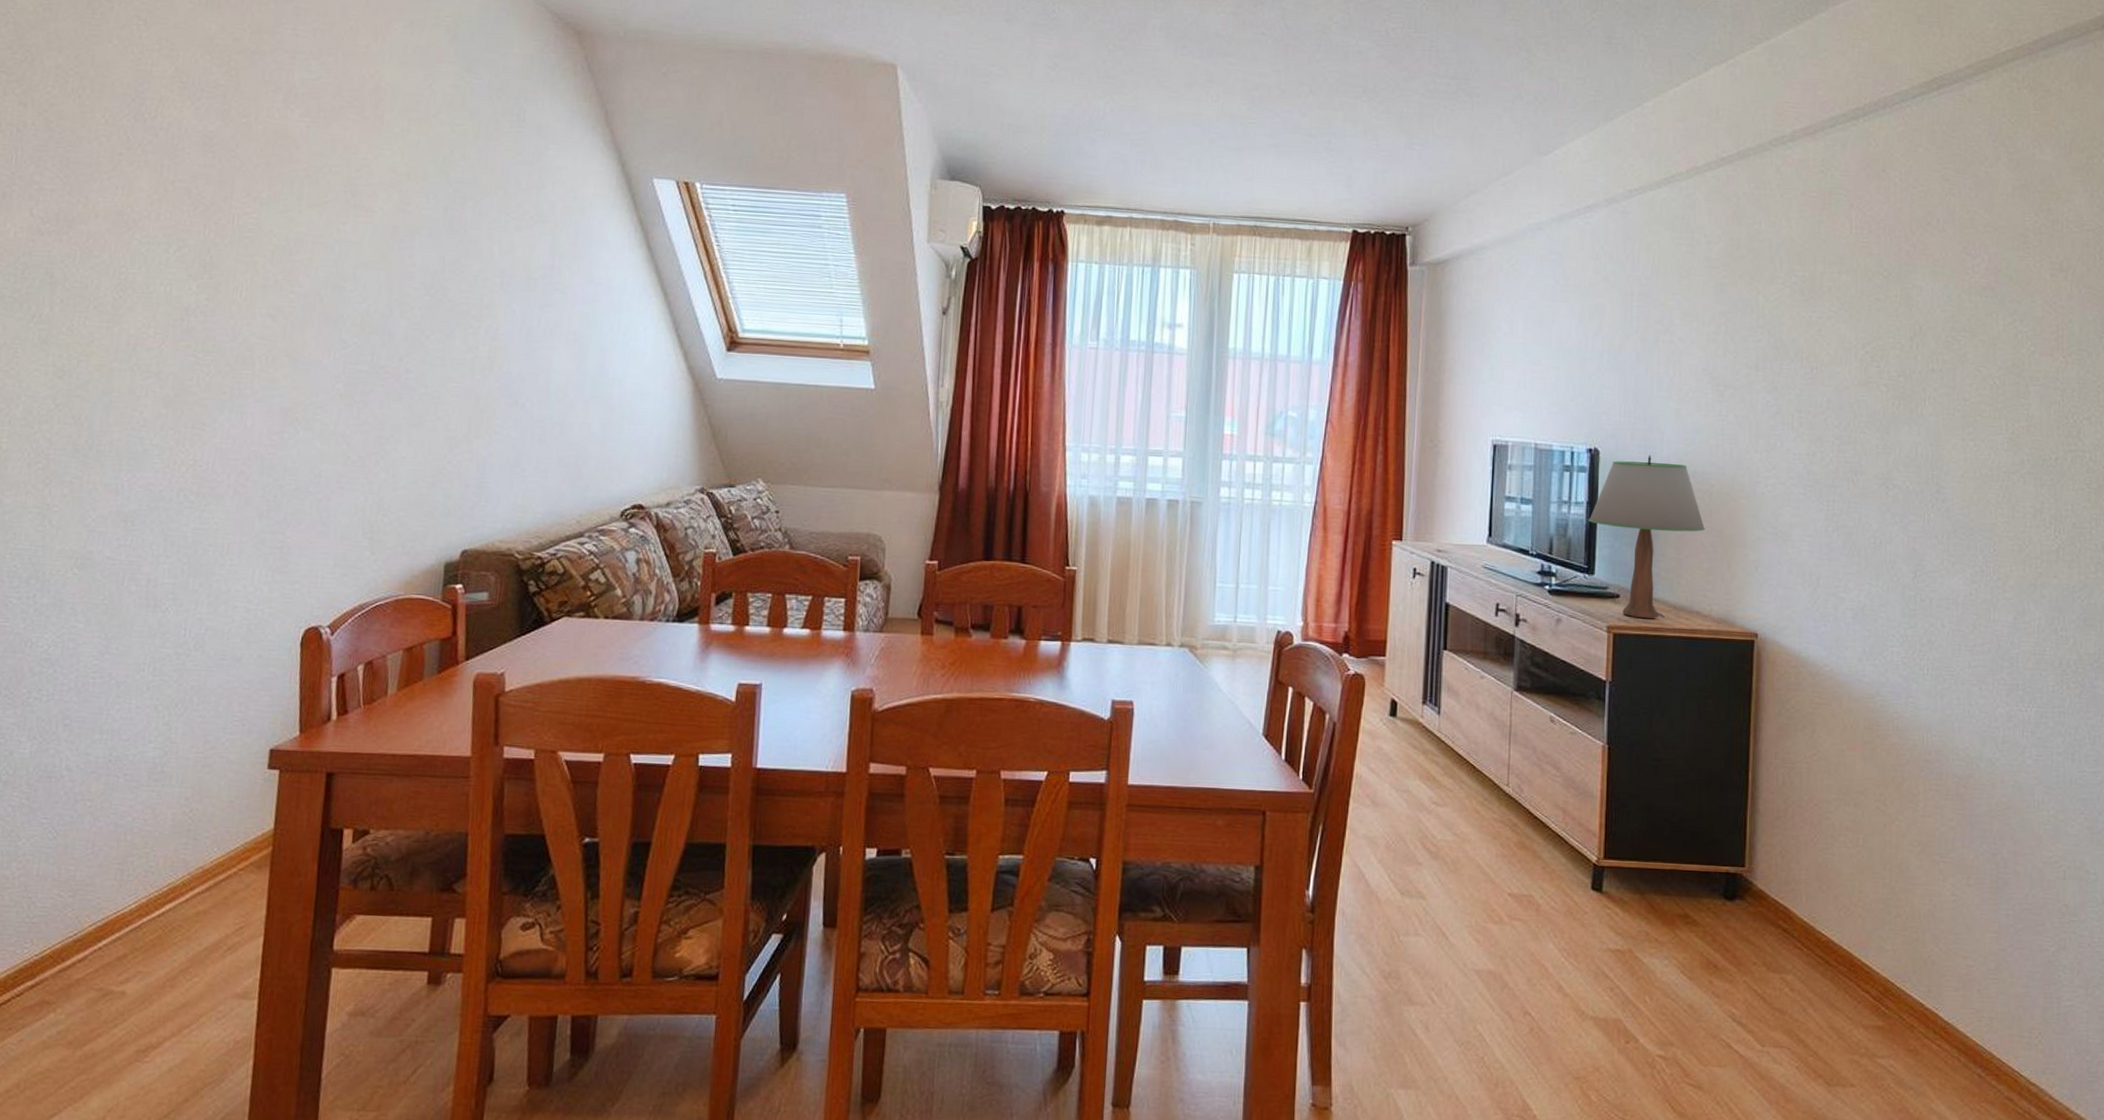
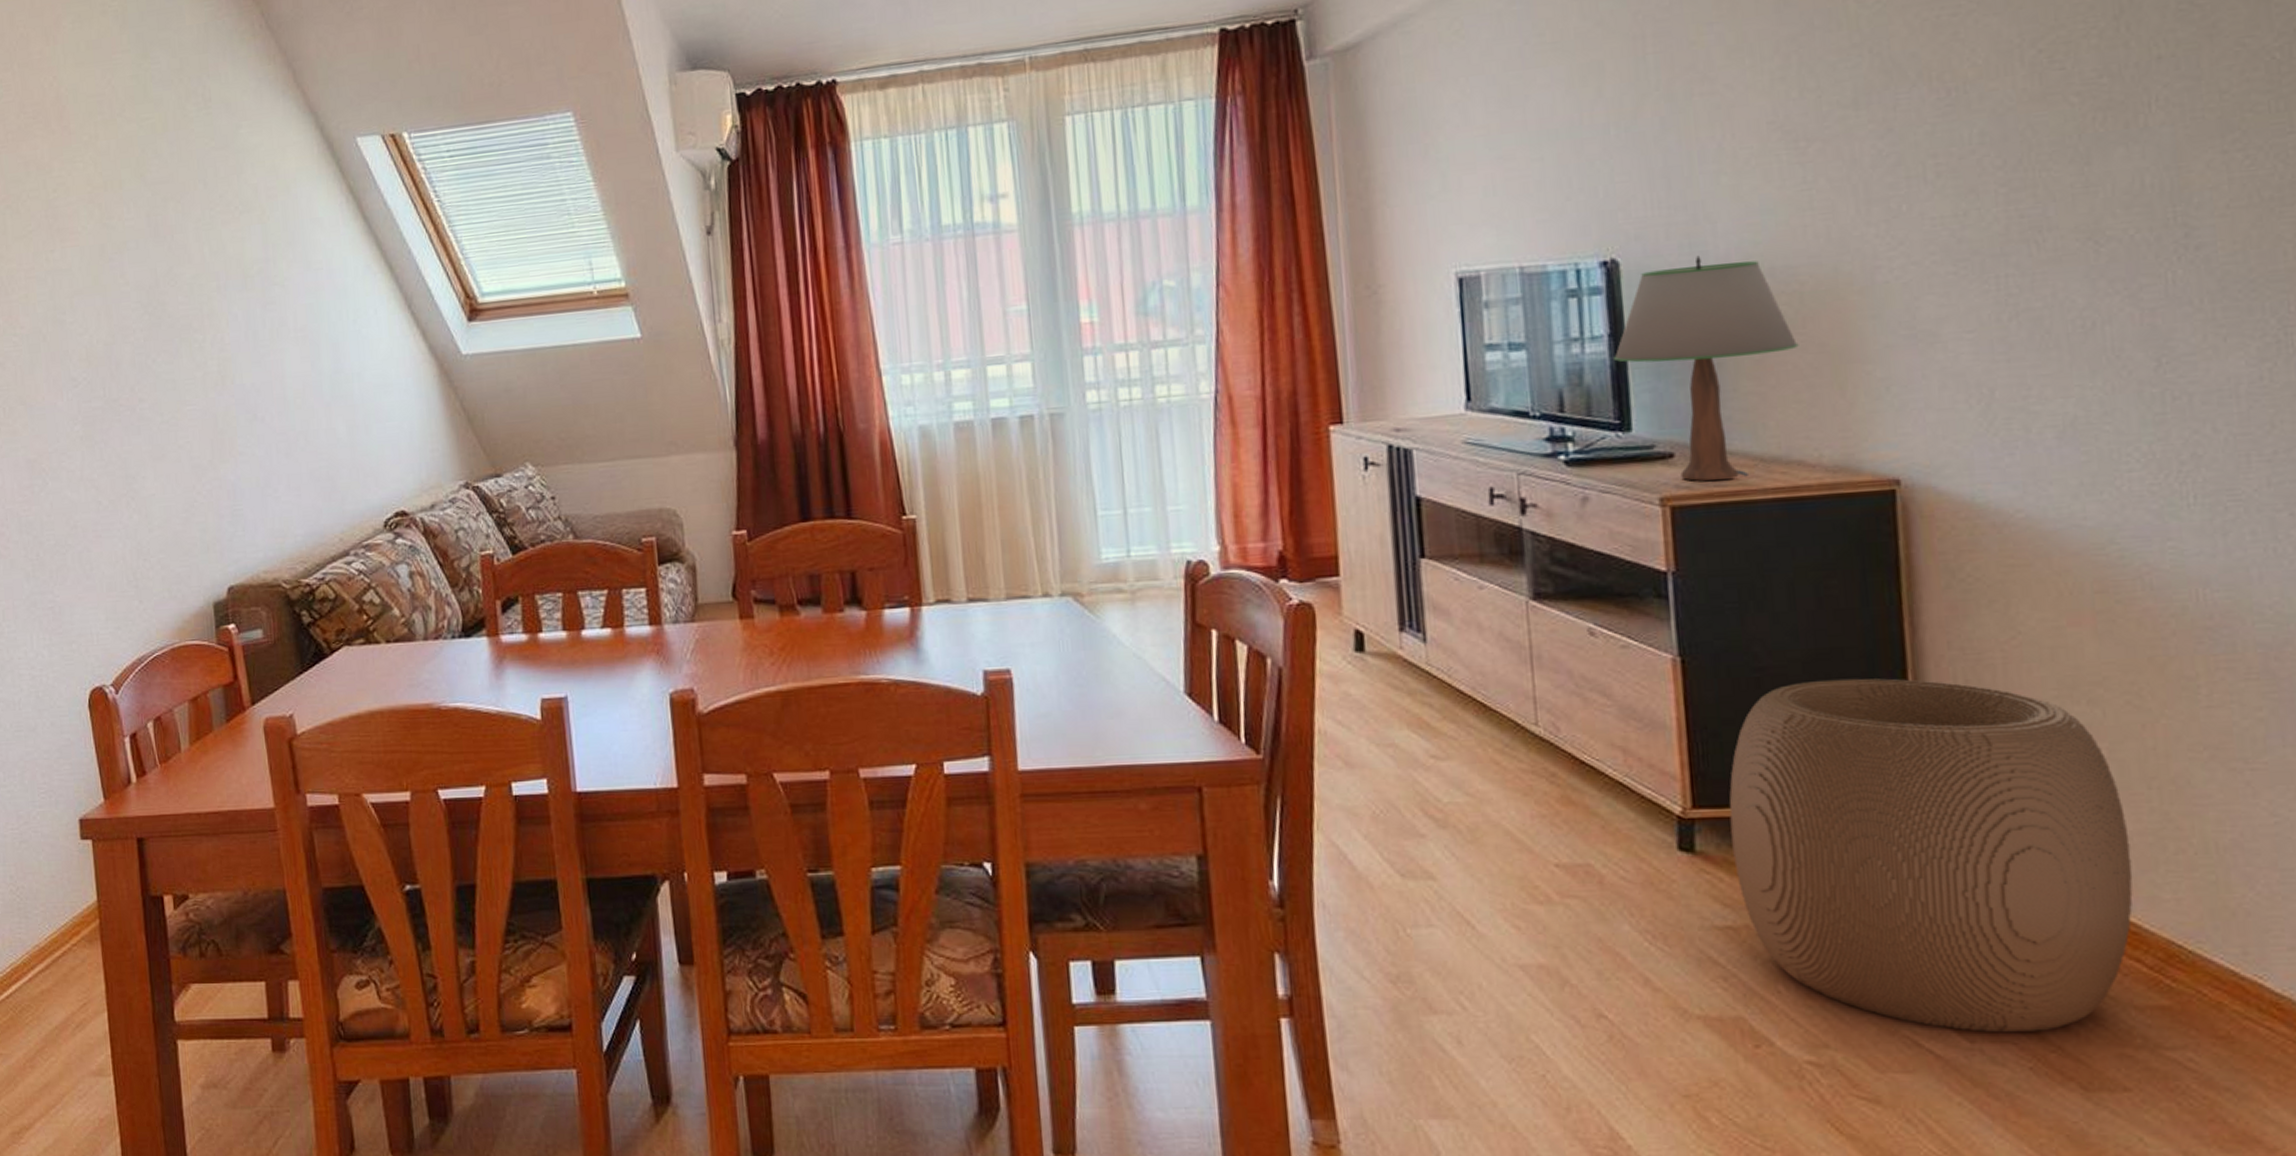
pouf: none [1627,771,1870,1040] -> present [1729,678,2133,1032]

